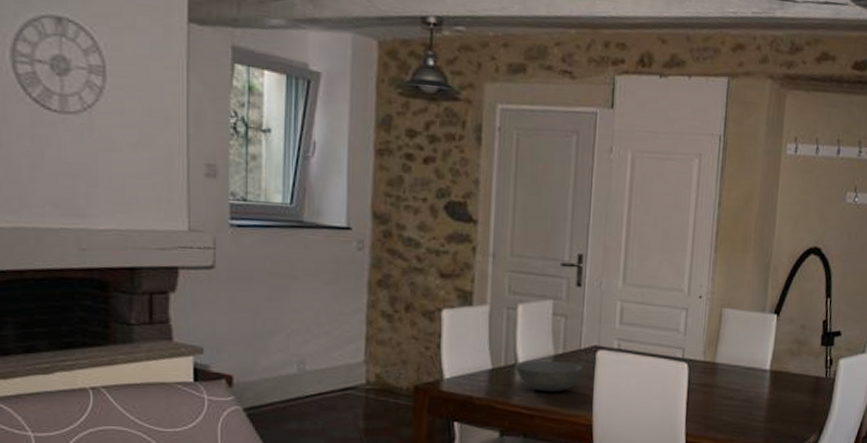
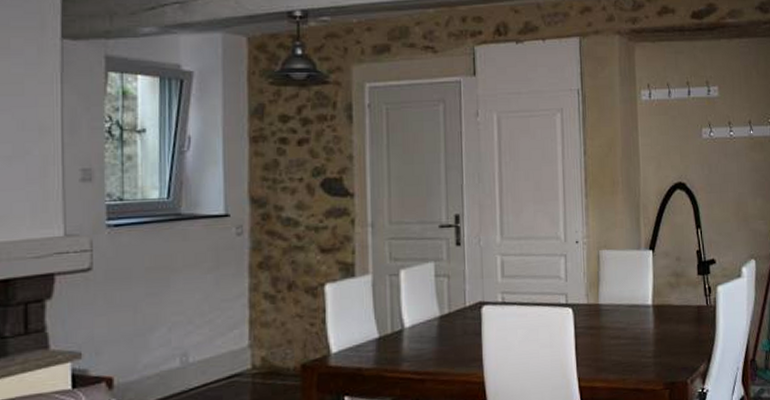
bowl: present [515,360,584,393] -> none [402,320,471,354]

